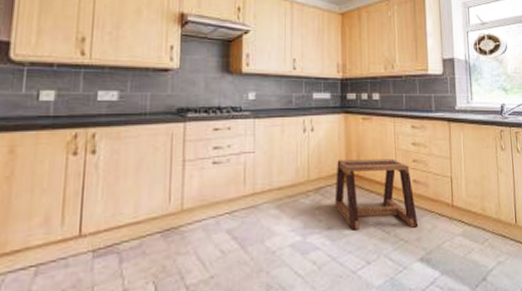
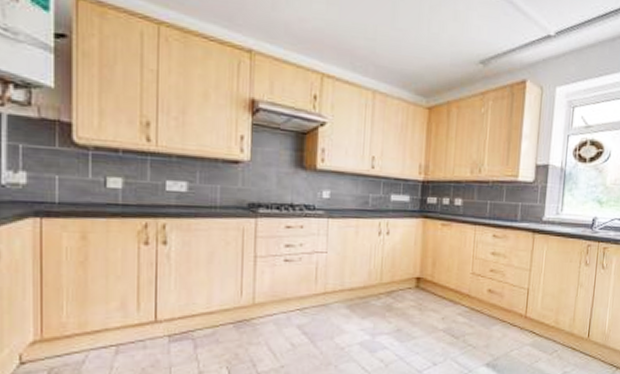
stool: present [334,158,418,230] -> none [405,265,488,335]

